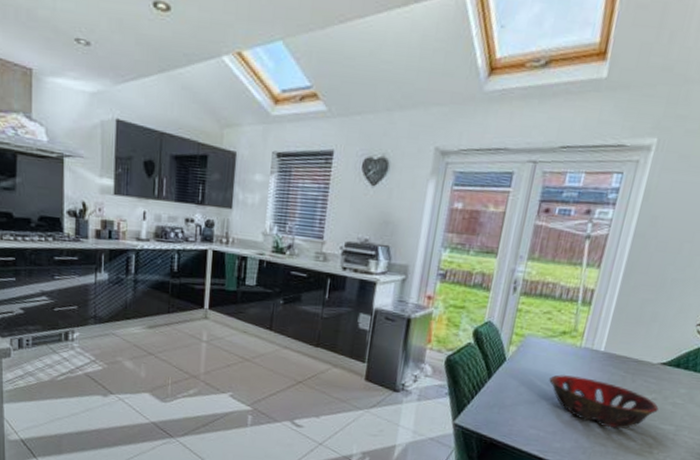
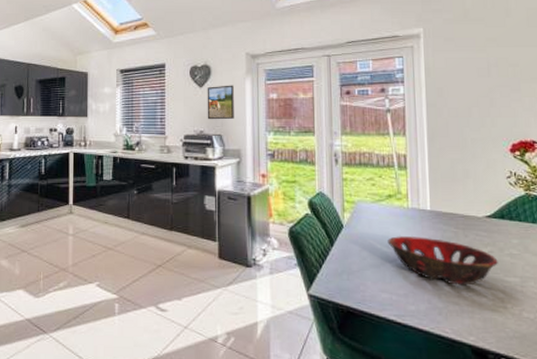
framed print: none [375,186,413,229] -> present [207,85,234,120]

